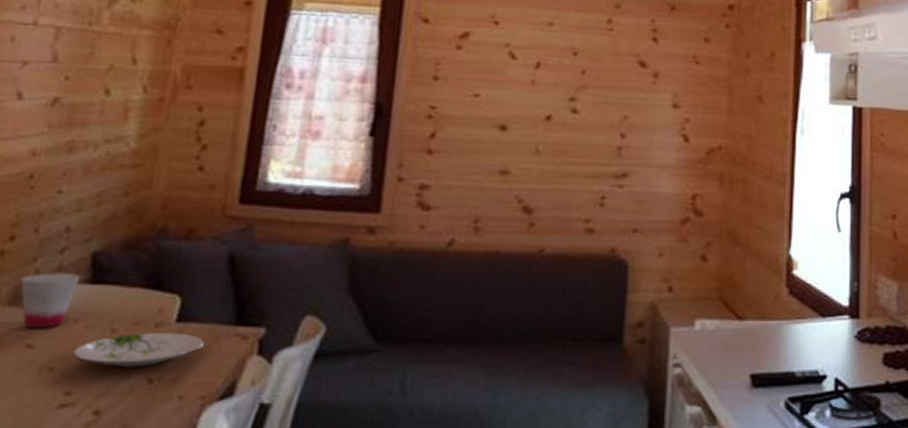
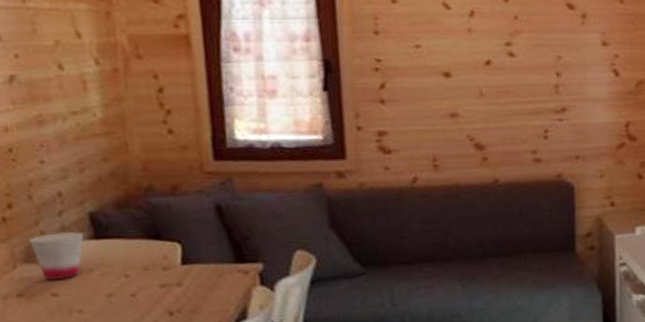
plate: present [73,332,204,368] -> none [95,273,211,306]

